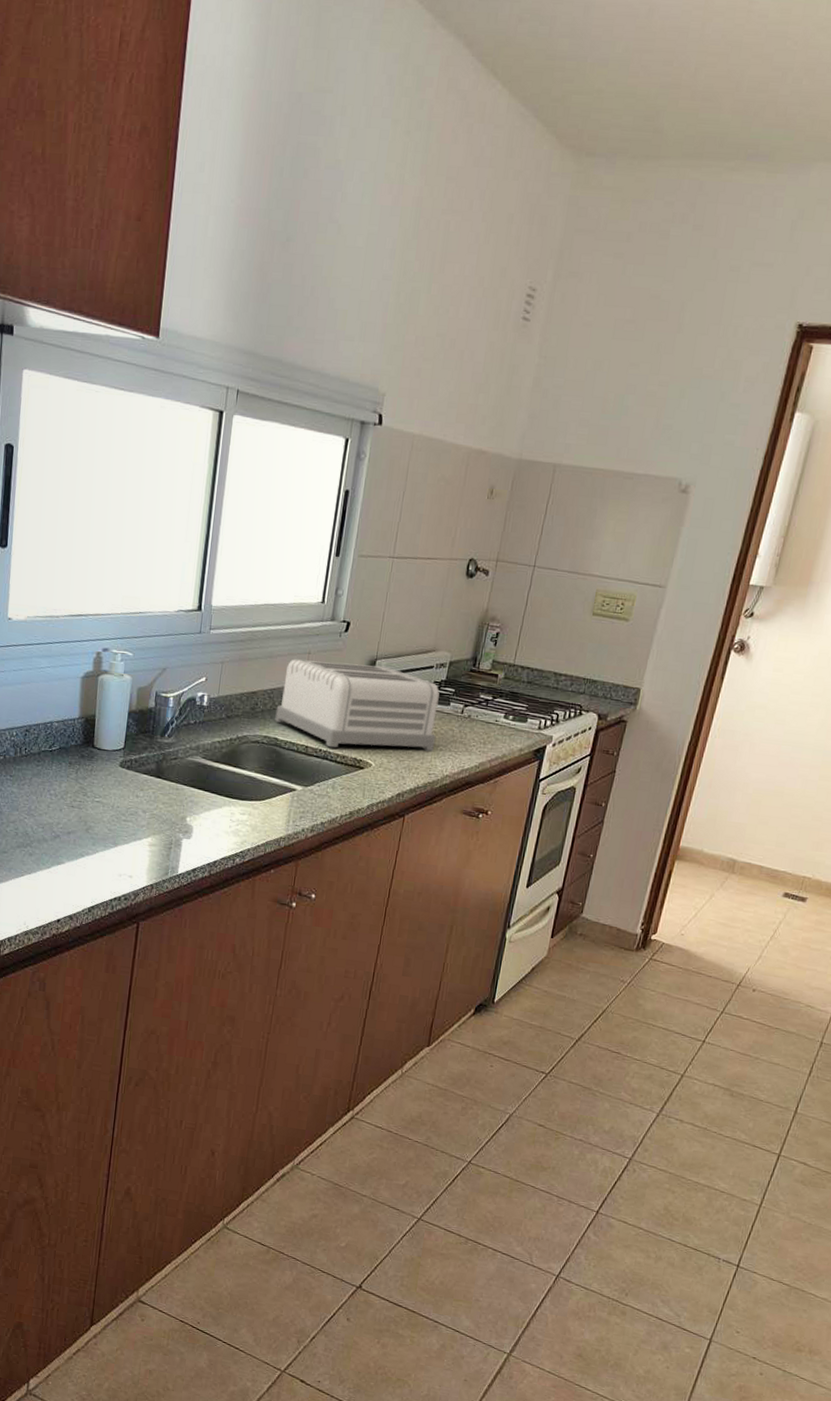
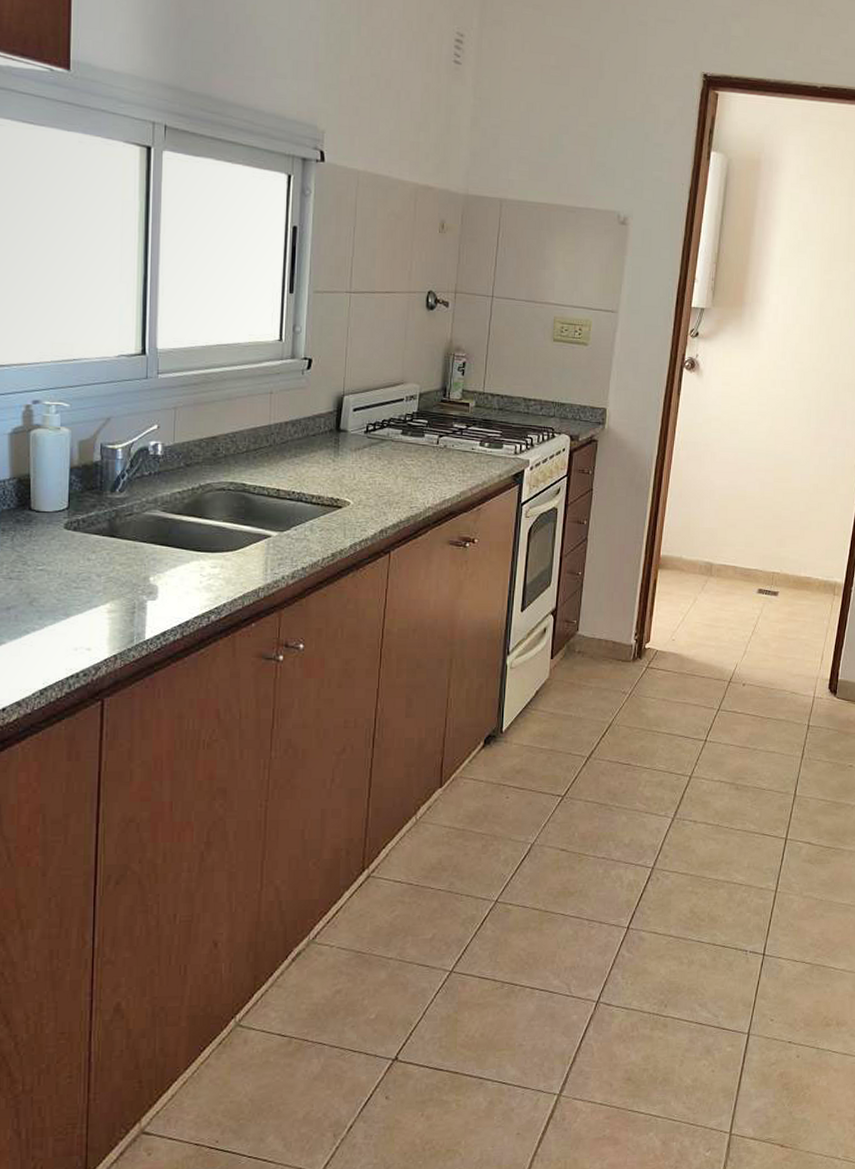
toaster: present [275,659,440,752] -> none [240,400,414,489]

